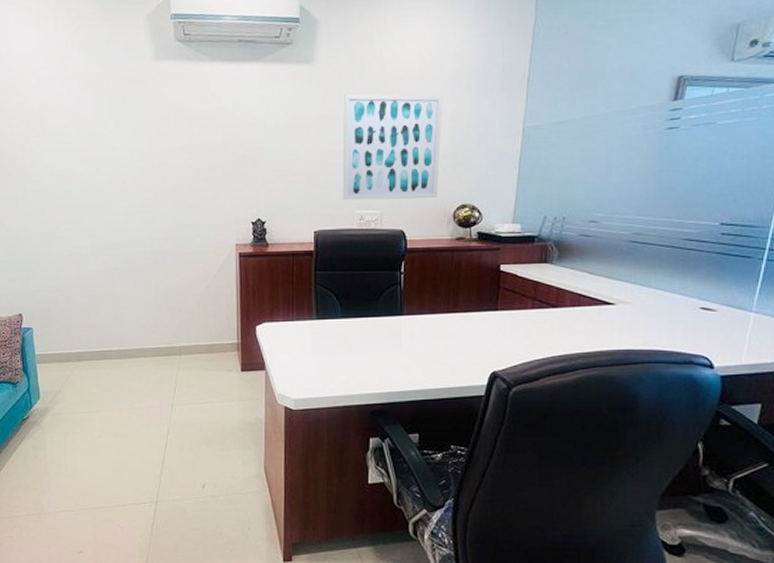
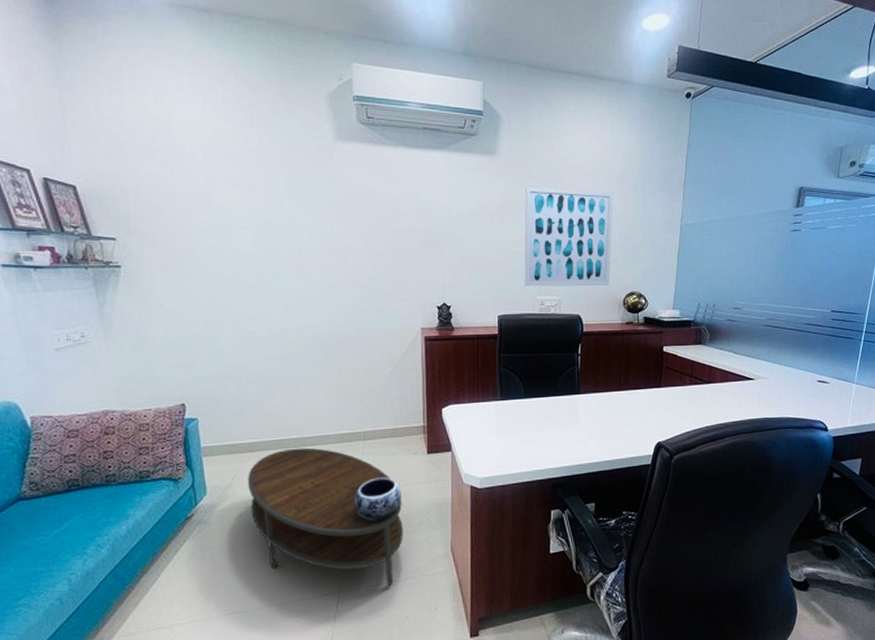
coffee table: none [75,359,217,501] -> present [248,447,403,587]
decorative bowl: none [170,392,216,436] -> present [354,477,402,522]

